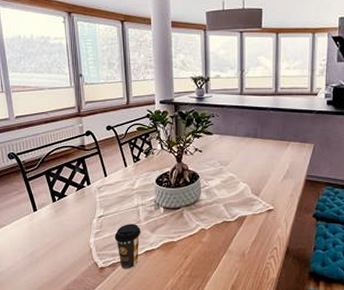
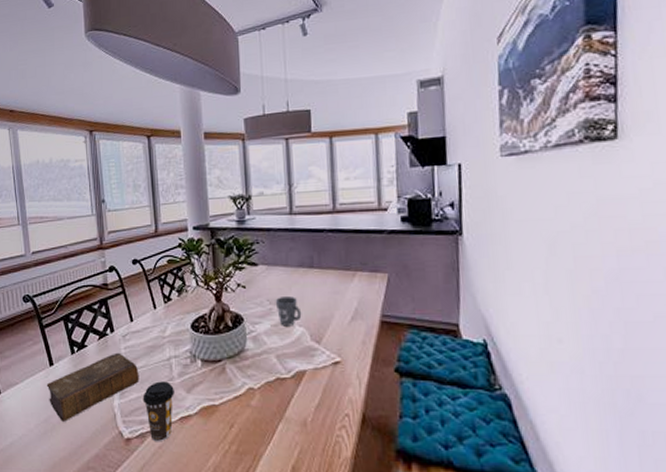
book: none [31,201,112,255] -> present [46,352,139,422]
mug: none [225,159,246,182] -> present [275,295,302,326]

